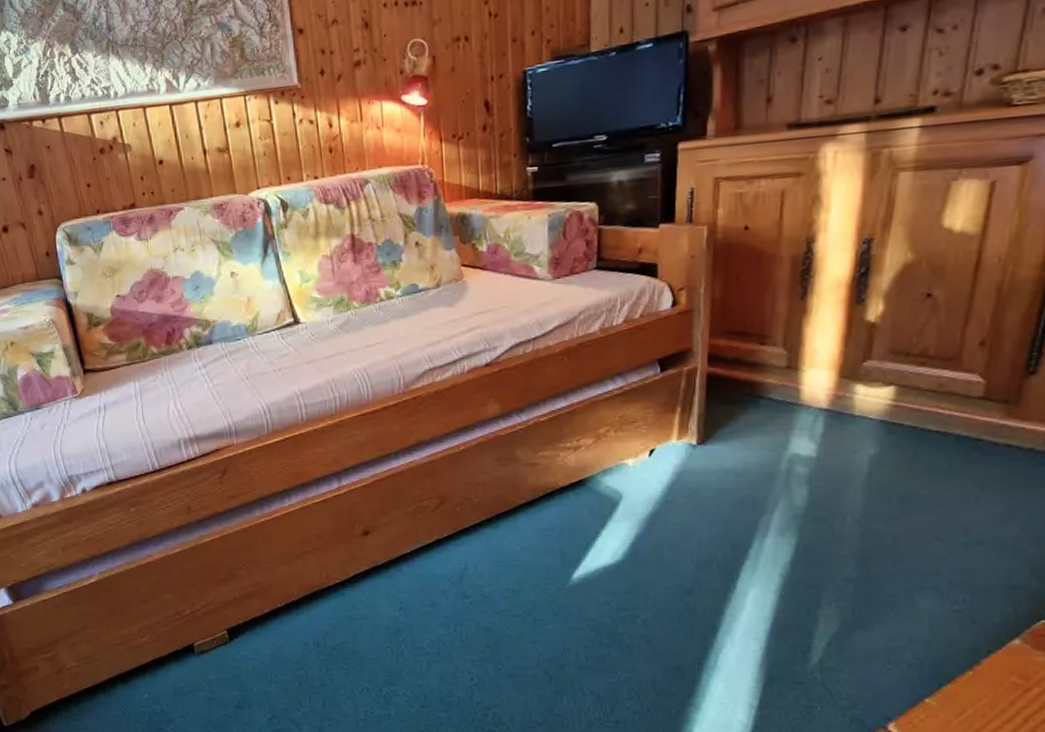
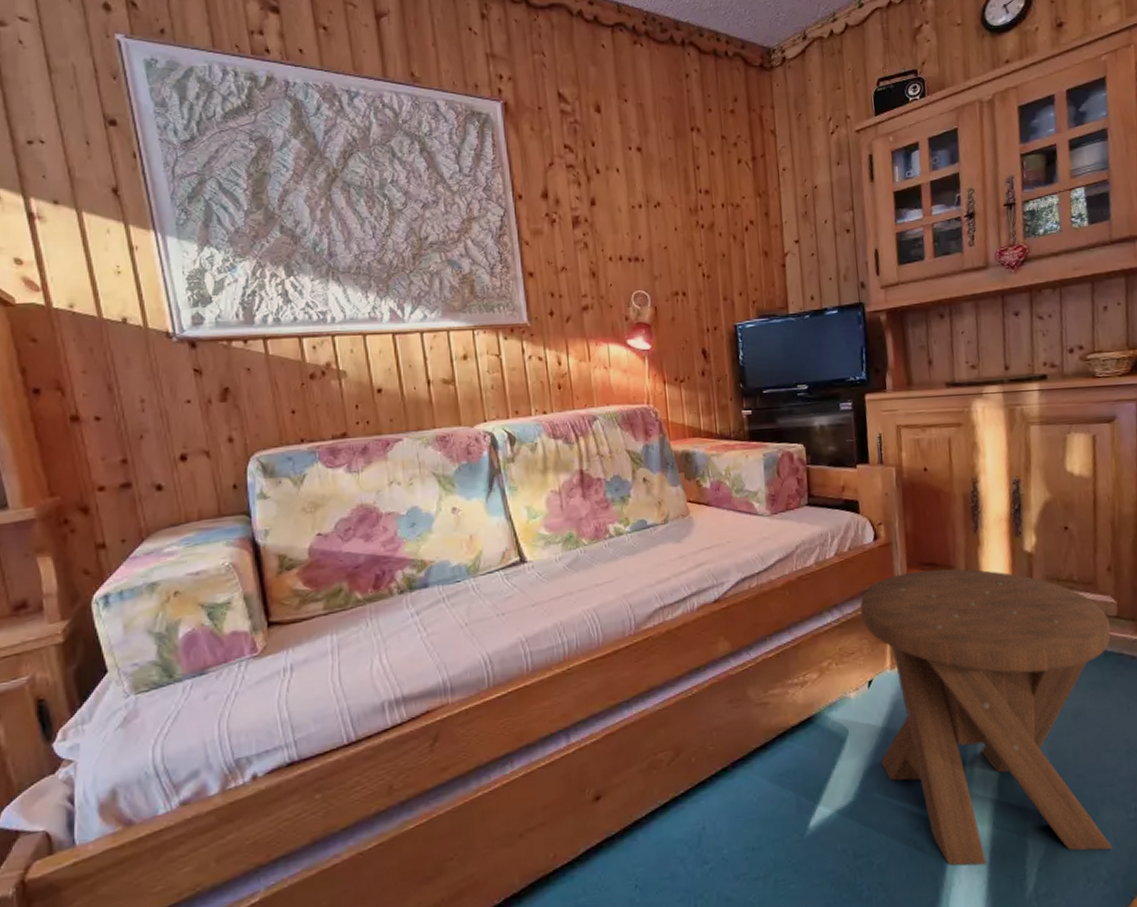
music stool: none [647,339,971,636] -> present [860,569,1113,866]

